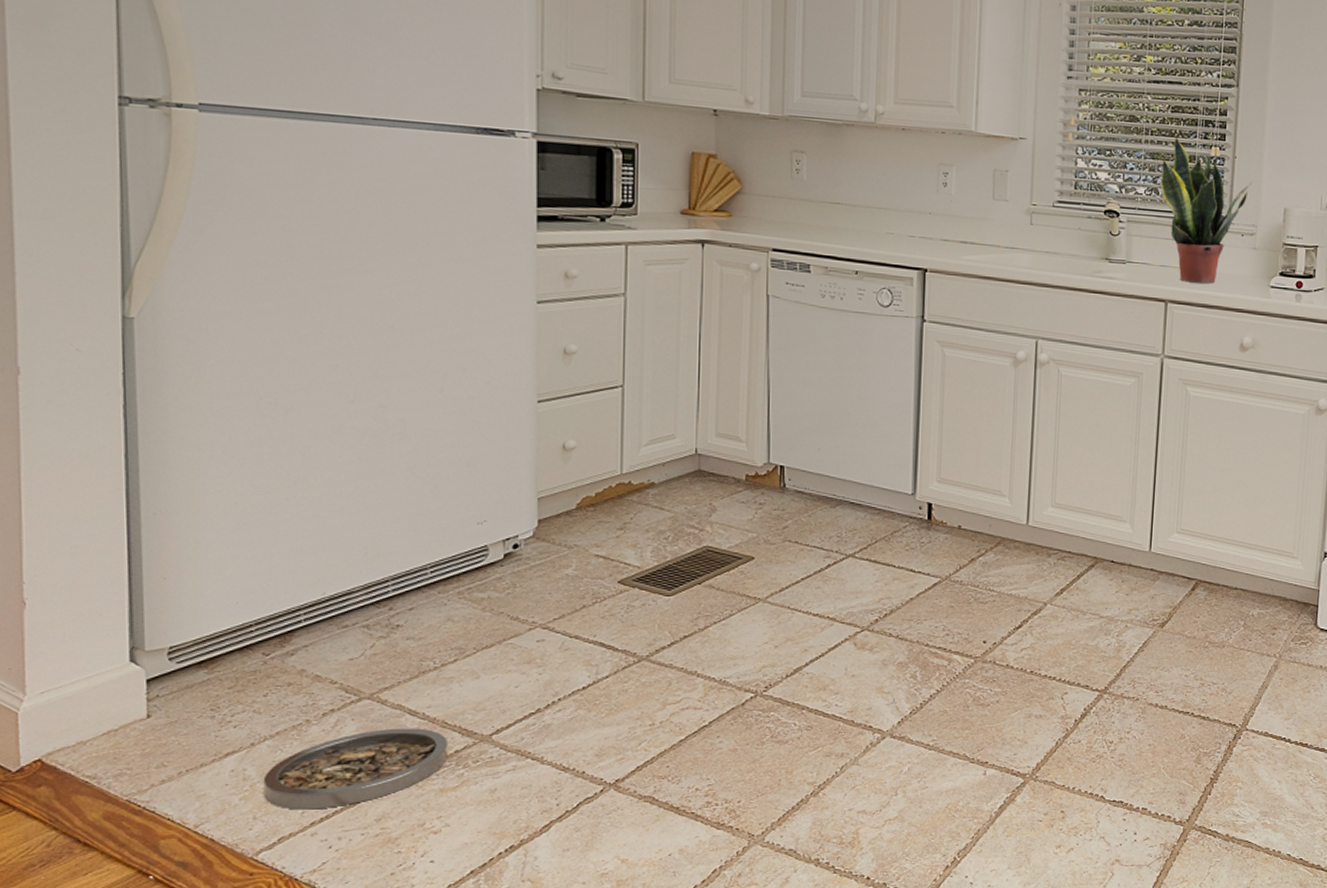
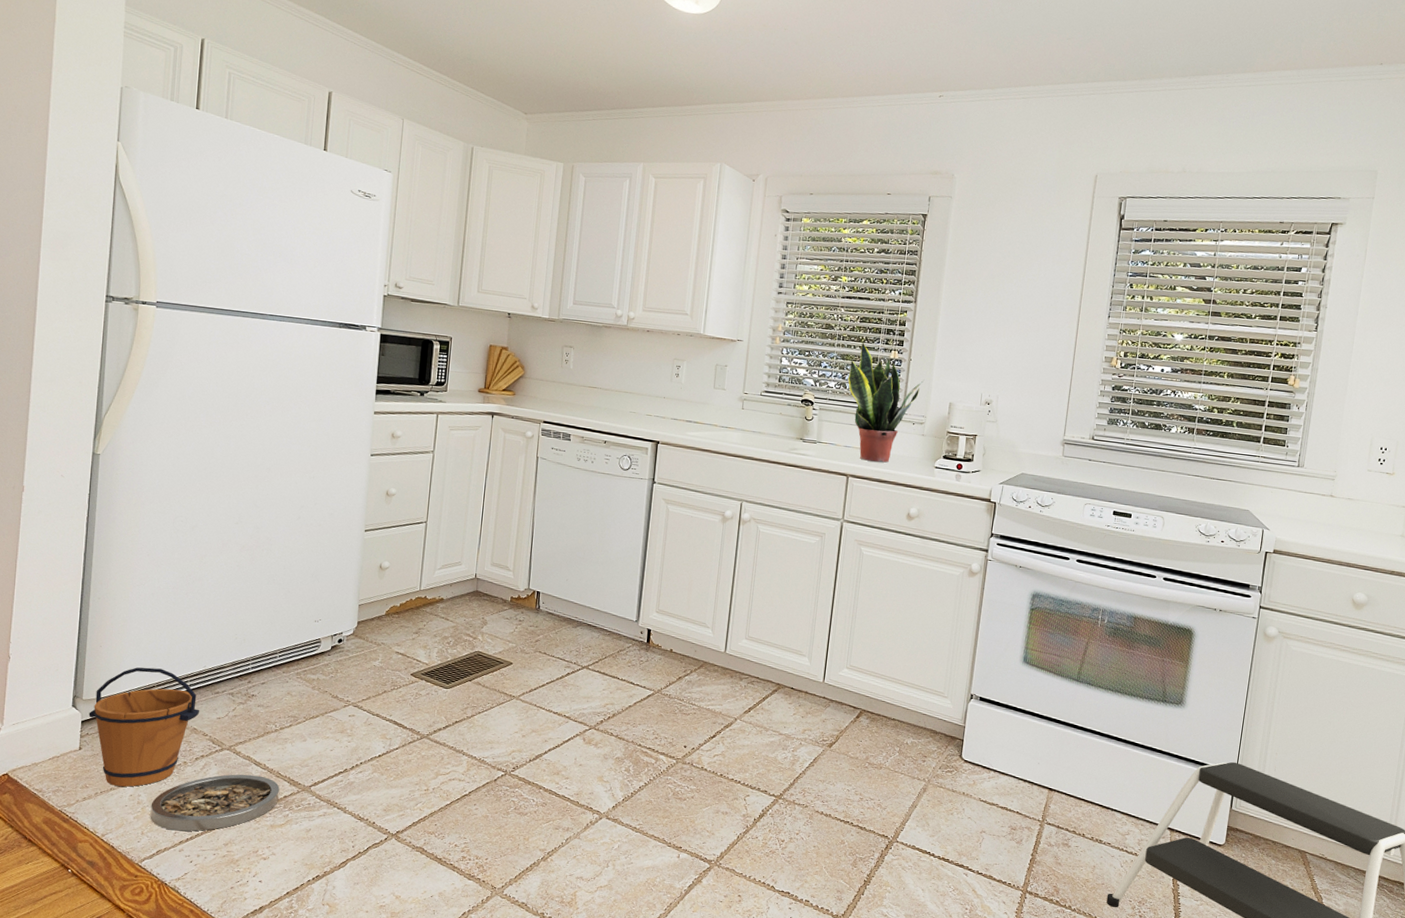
bucket: none [156,601,323,760] -> present [88,667,200,787]

